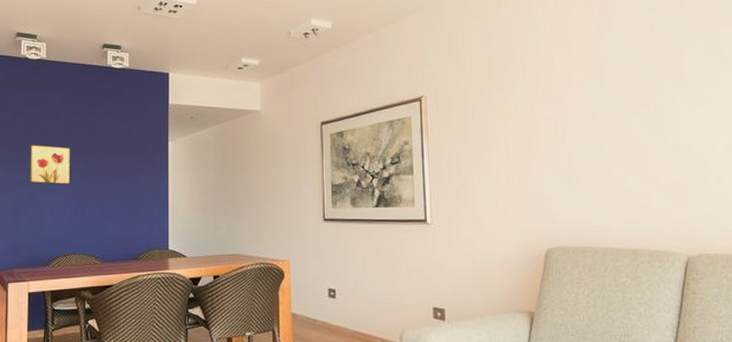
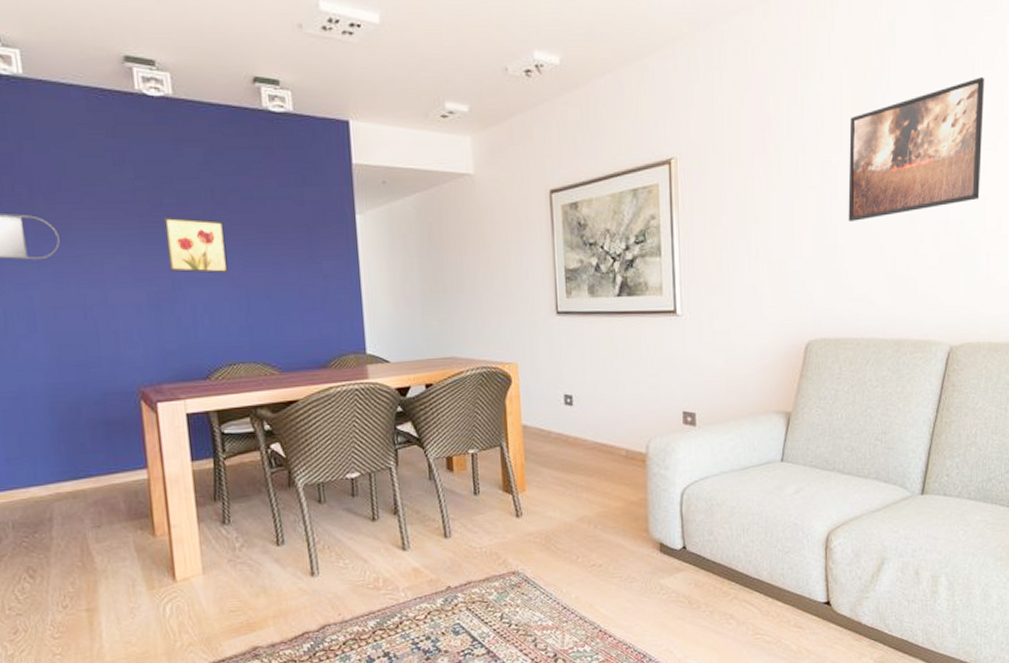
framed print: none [578,26,706,146] -> present [848,77,985,221]

